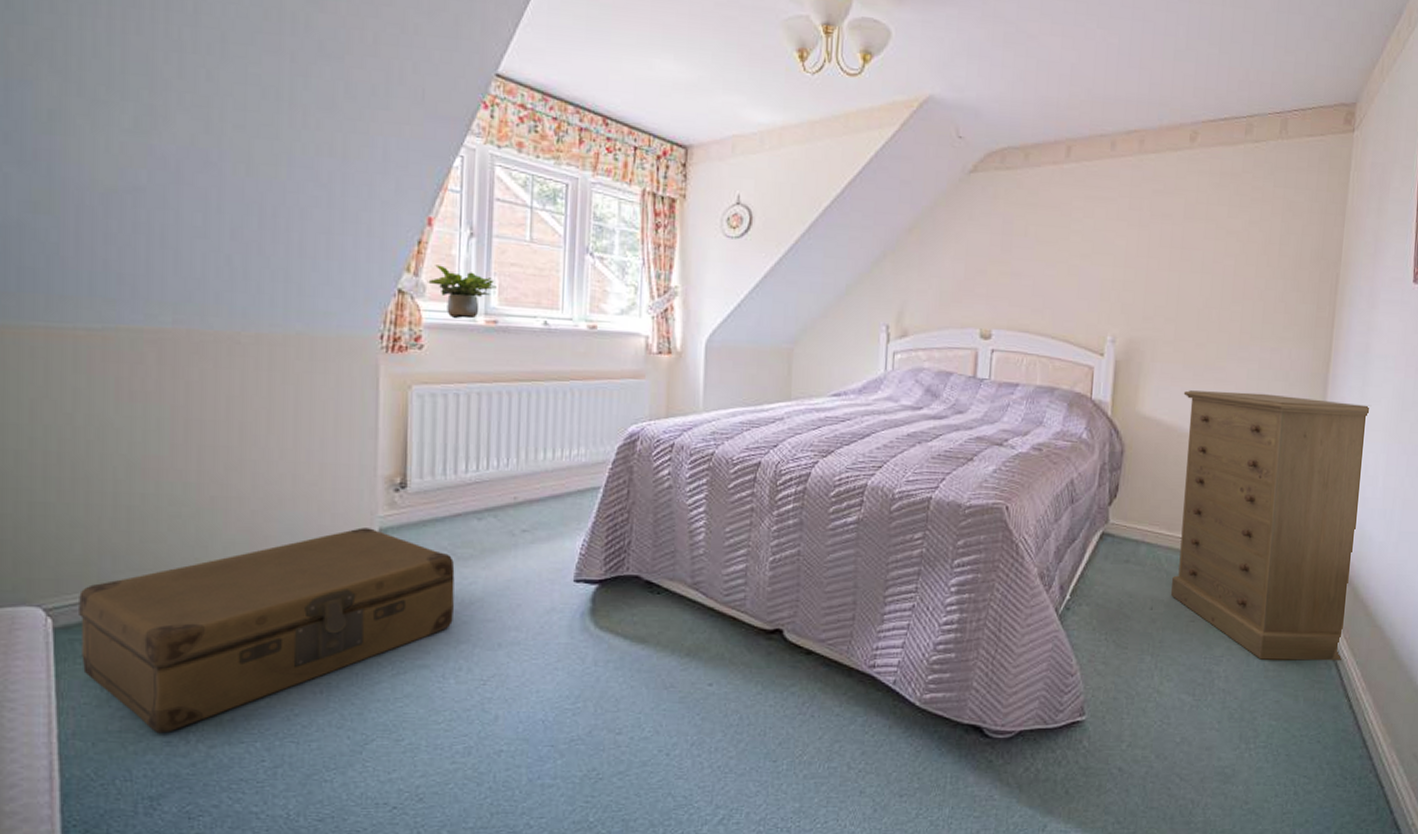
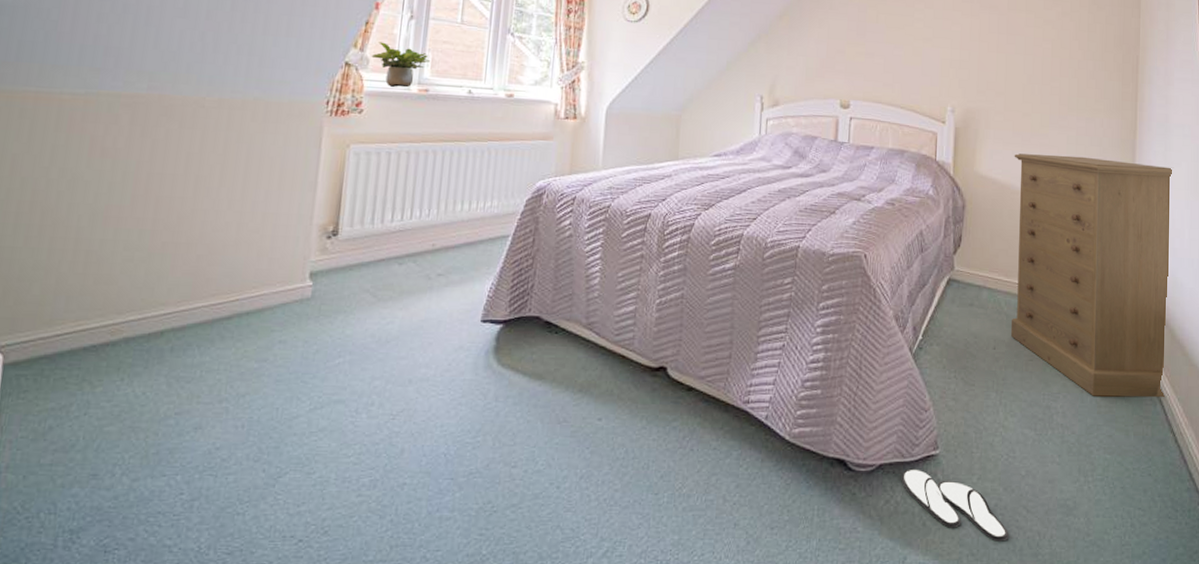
suitcase: present [79,527,455,734] -> none [25,271,375,467]
slippers: none [1043,735,1159,810] -> present [901,468,1009,542]

